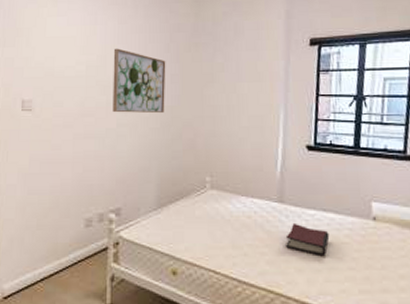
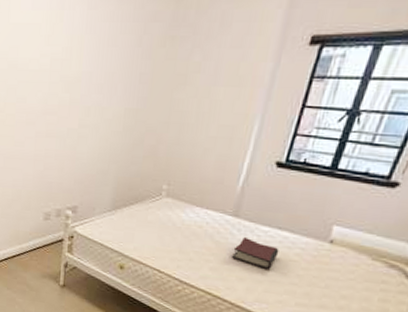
wall art: present [112,48,166,114] -> none [75,39,137,117]

